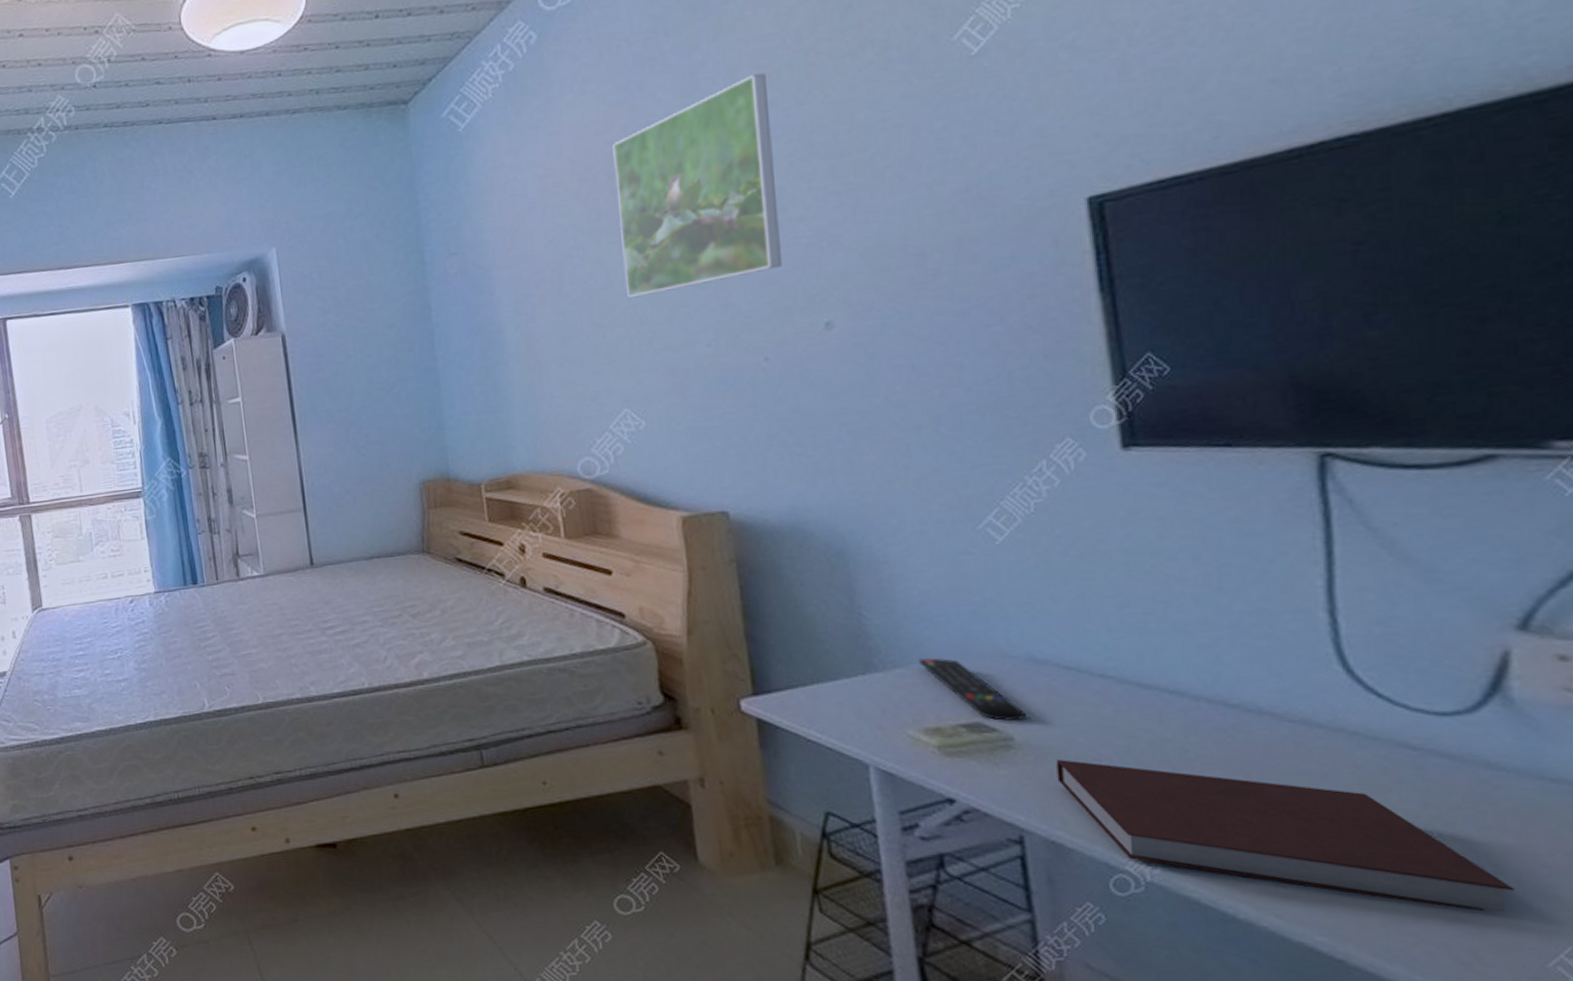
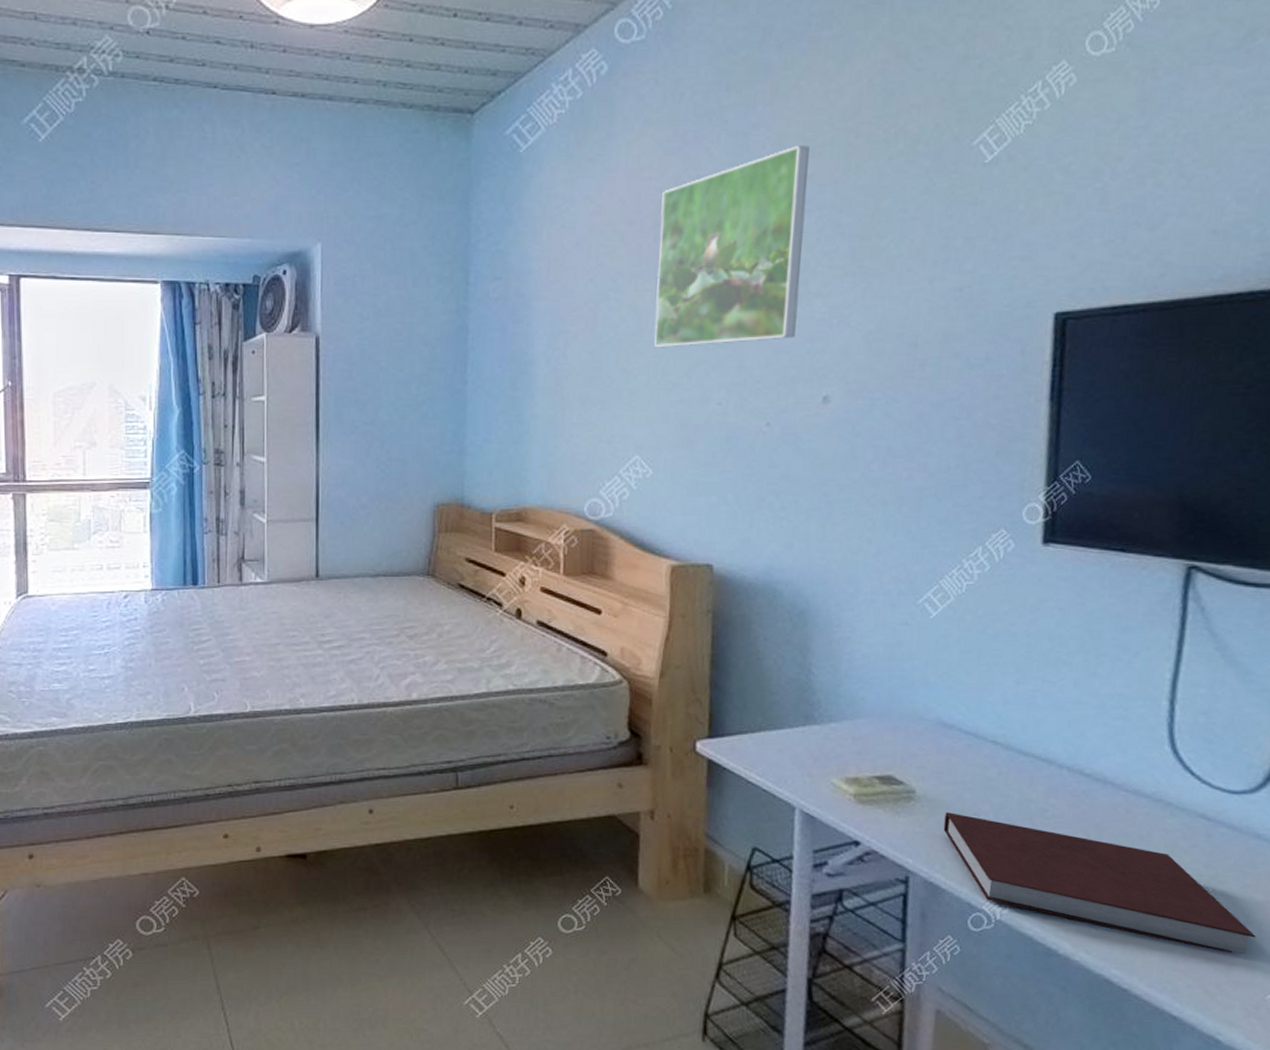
remote control: present [919,658,1027,721] -> none [851,715,929,775]

